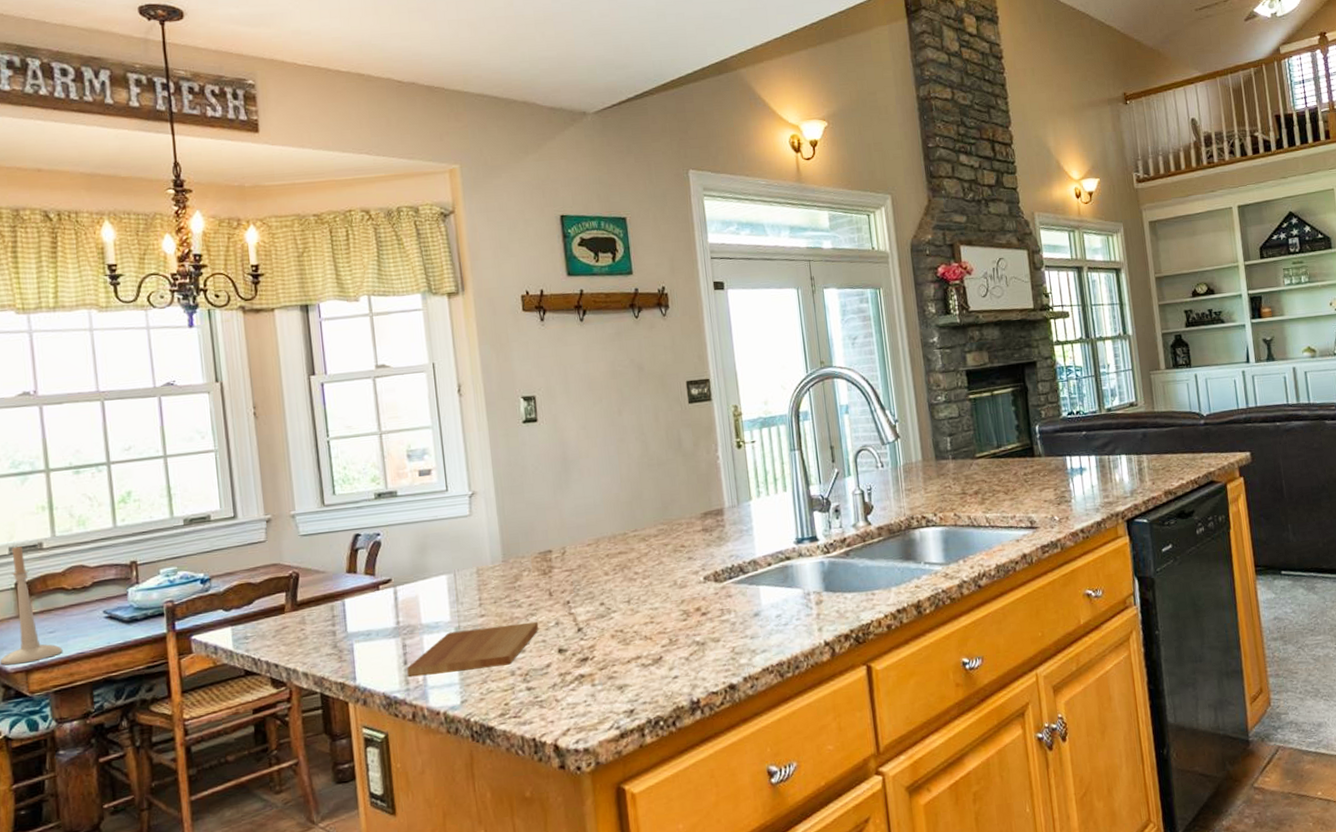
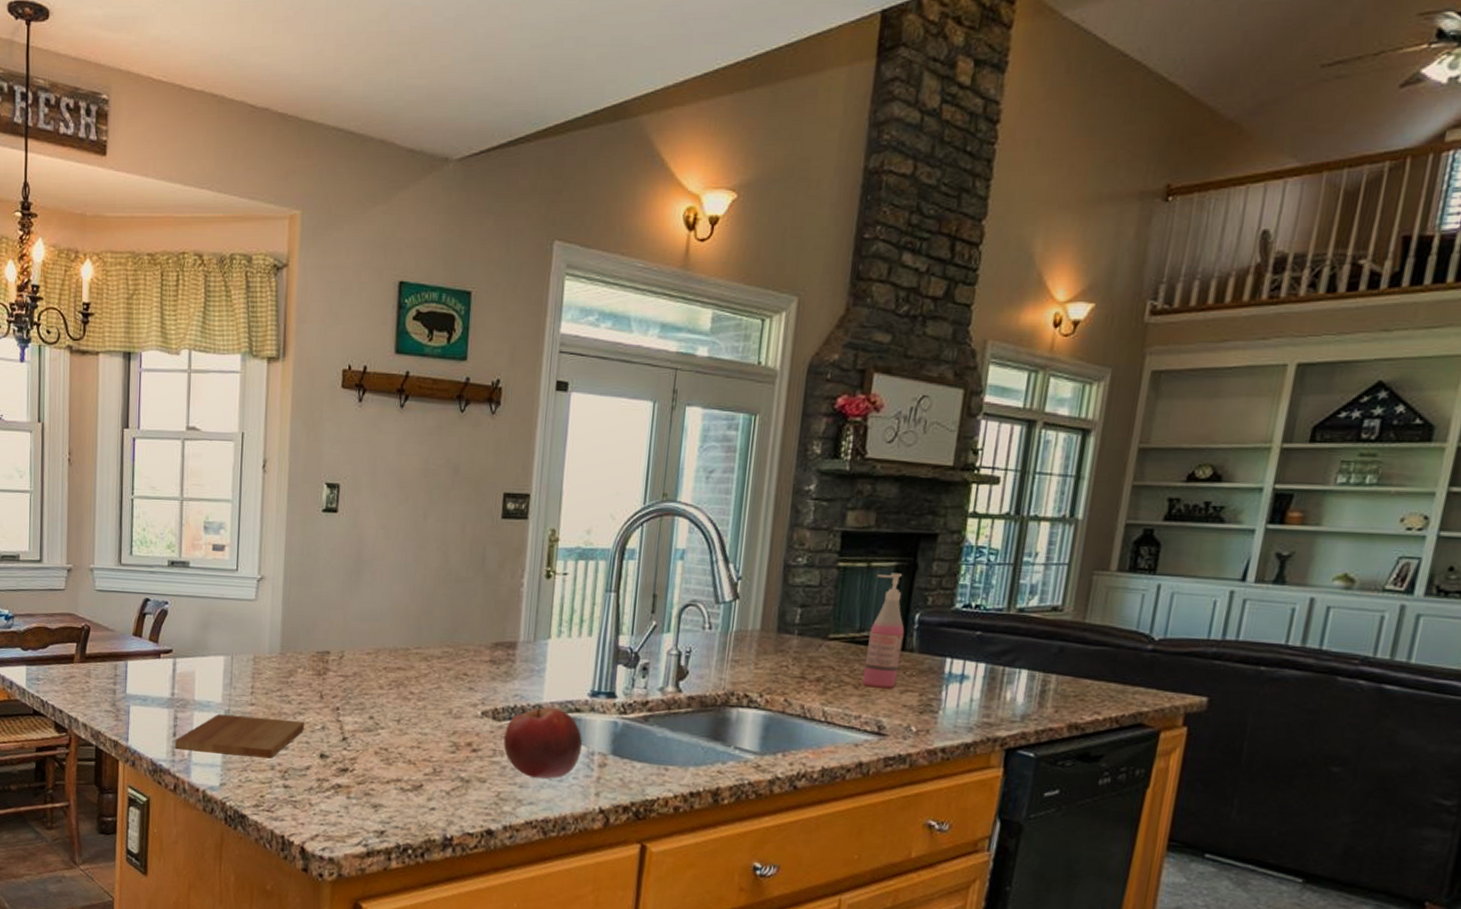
fruit: none [728,559,799,627] -> present [503,706,583,780]
soap dispenser: none [1000,396,1035,492] -> present [862,572,905,690]

